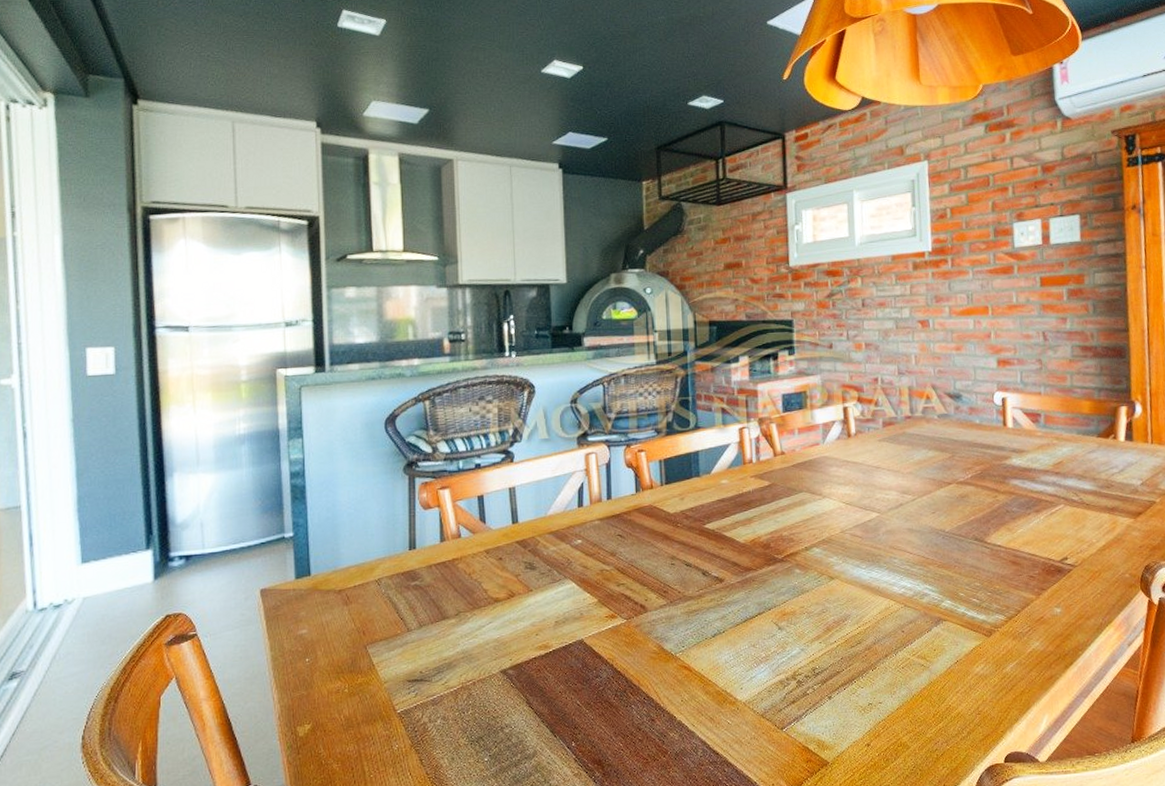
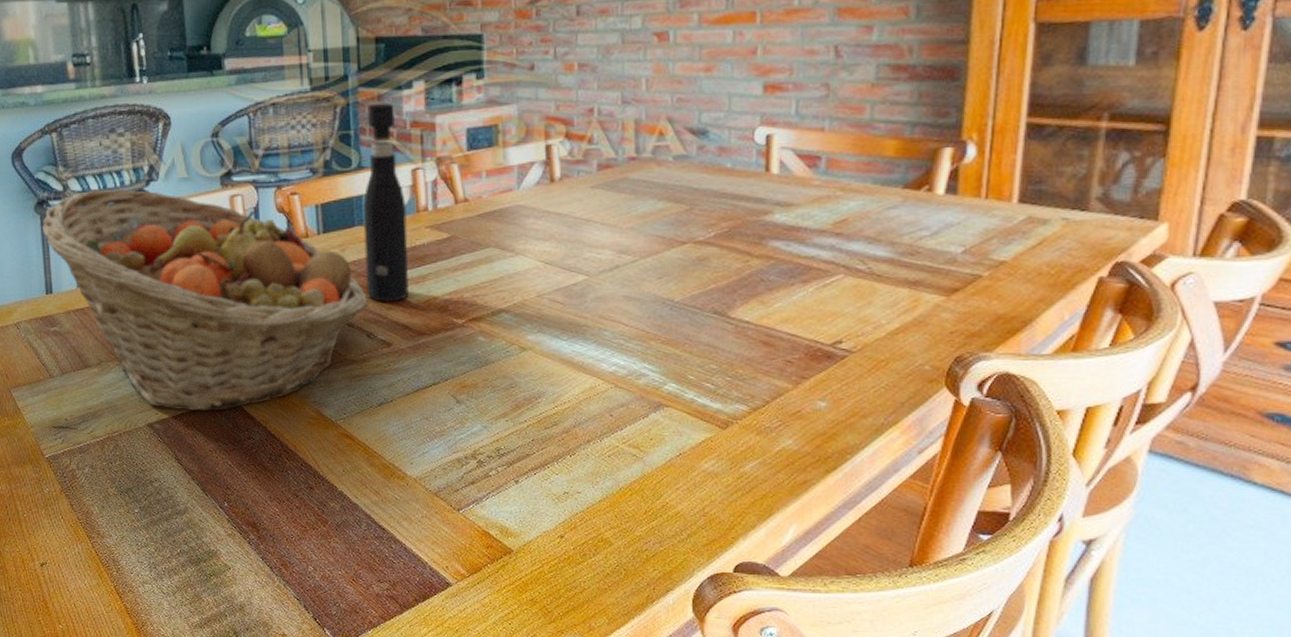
fruit basket: none [410,450,704,655] -> present [42,189,369,412]
pepper grinder: none [699,374,738,543] -> present [362,103,409,302]

